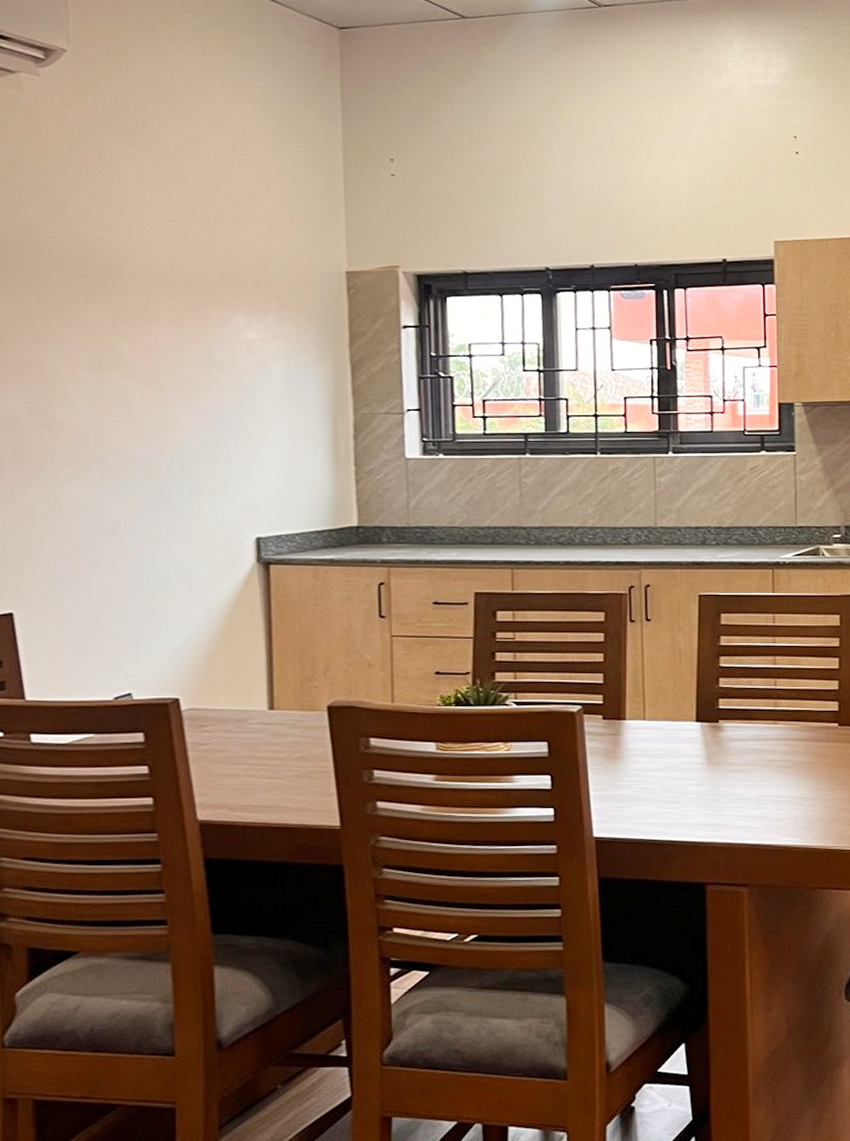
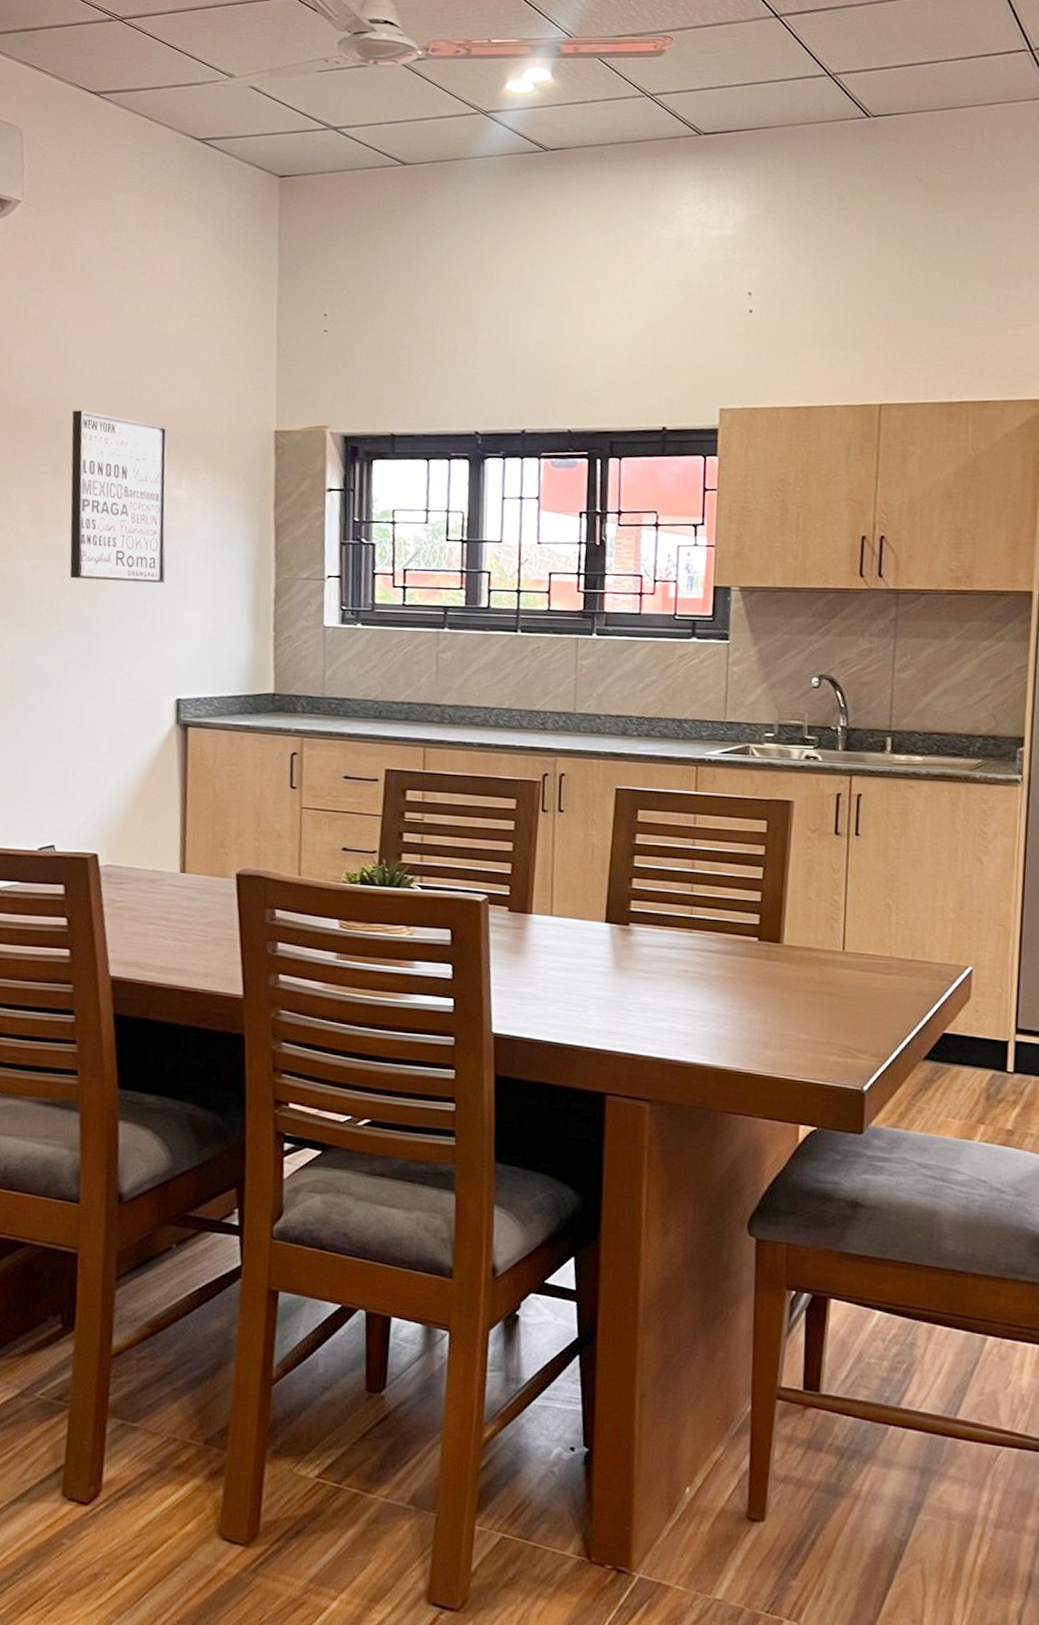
wall art: none [132,256,239,425] -> present [69,410,168,583]

